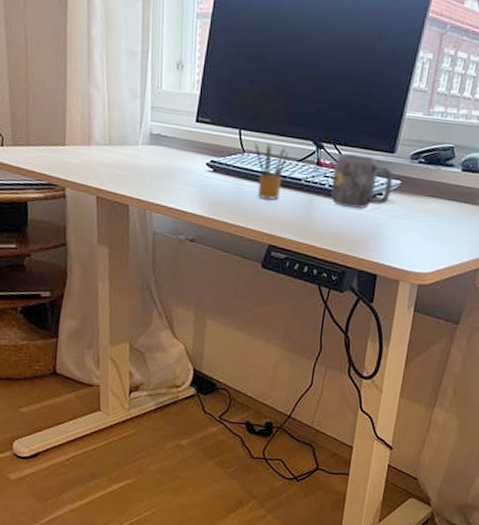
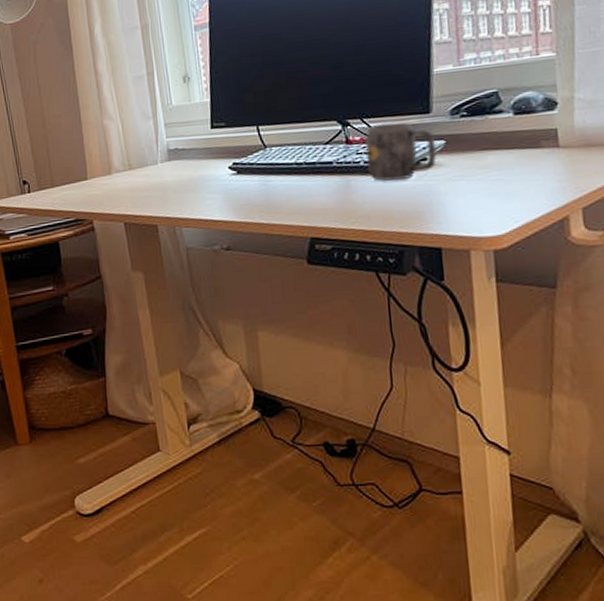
pencil box: present [255,142,289,201] -> none [276,132,314,192]

